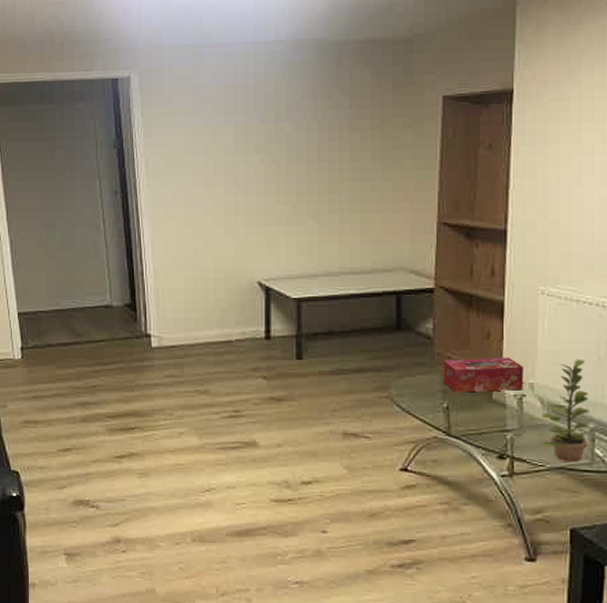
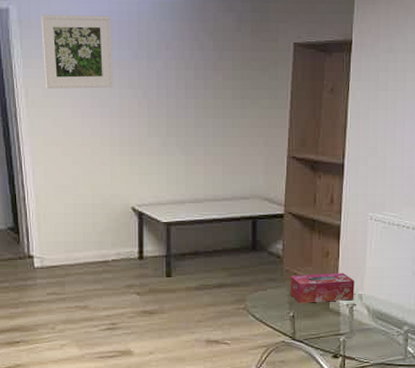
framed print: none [163,78,239,157] -> present [41,15,114,89]
plant: present [542,359,589,462] -> none [368,273,405,358]

